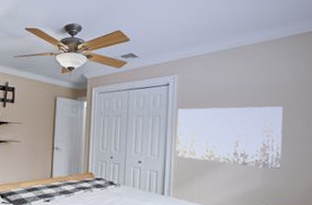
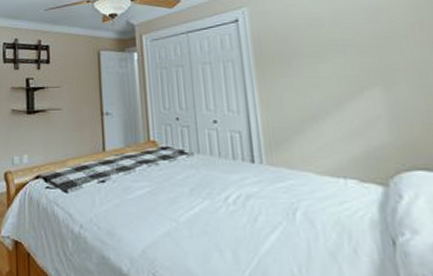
wall art: present [175,106,283,170] -> none [254,30,414,117]

